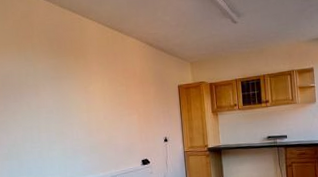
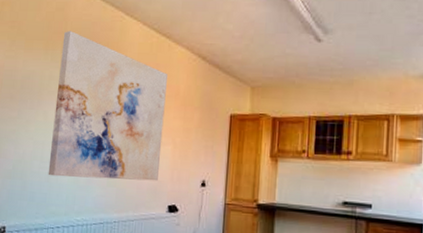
wall art: none [31,34,130,153] -> present [48,31,167,181]

